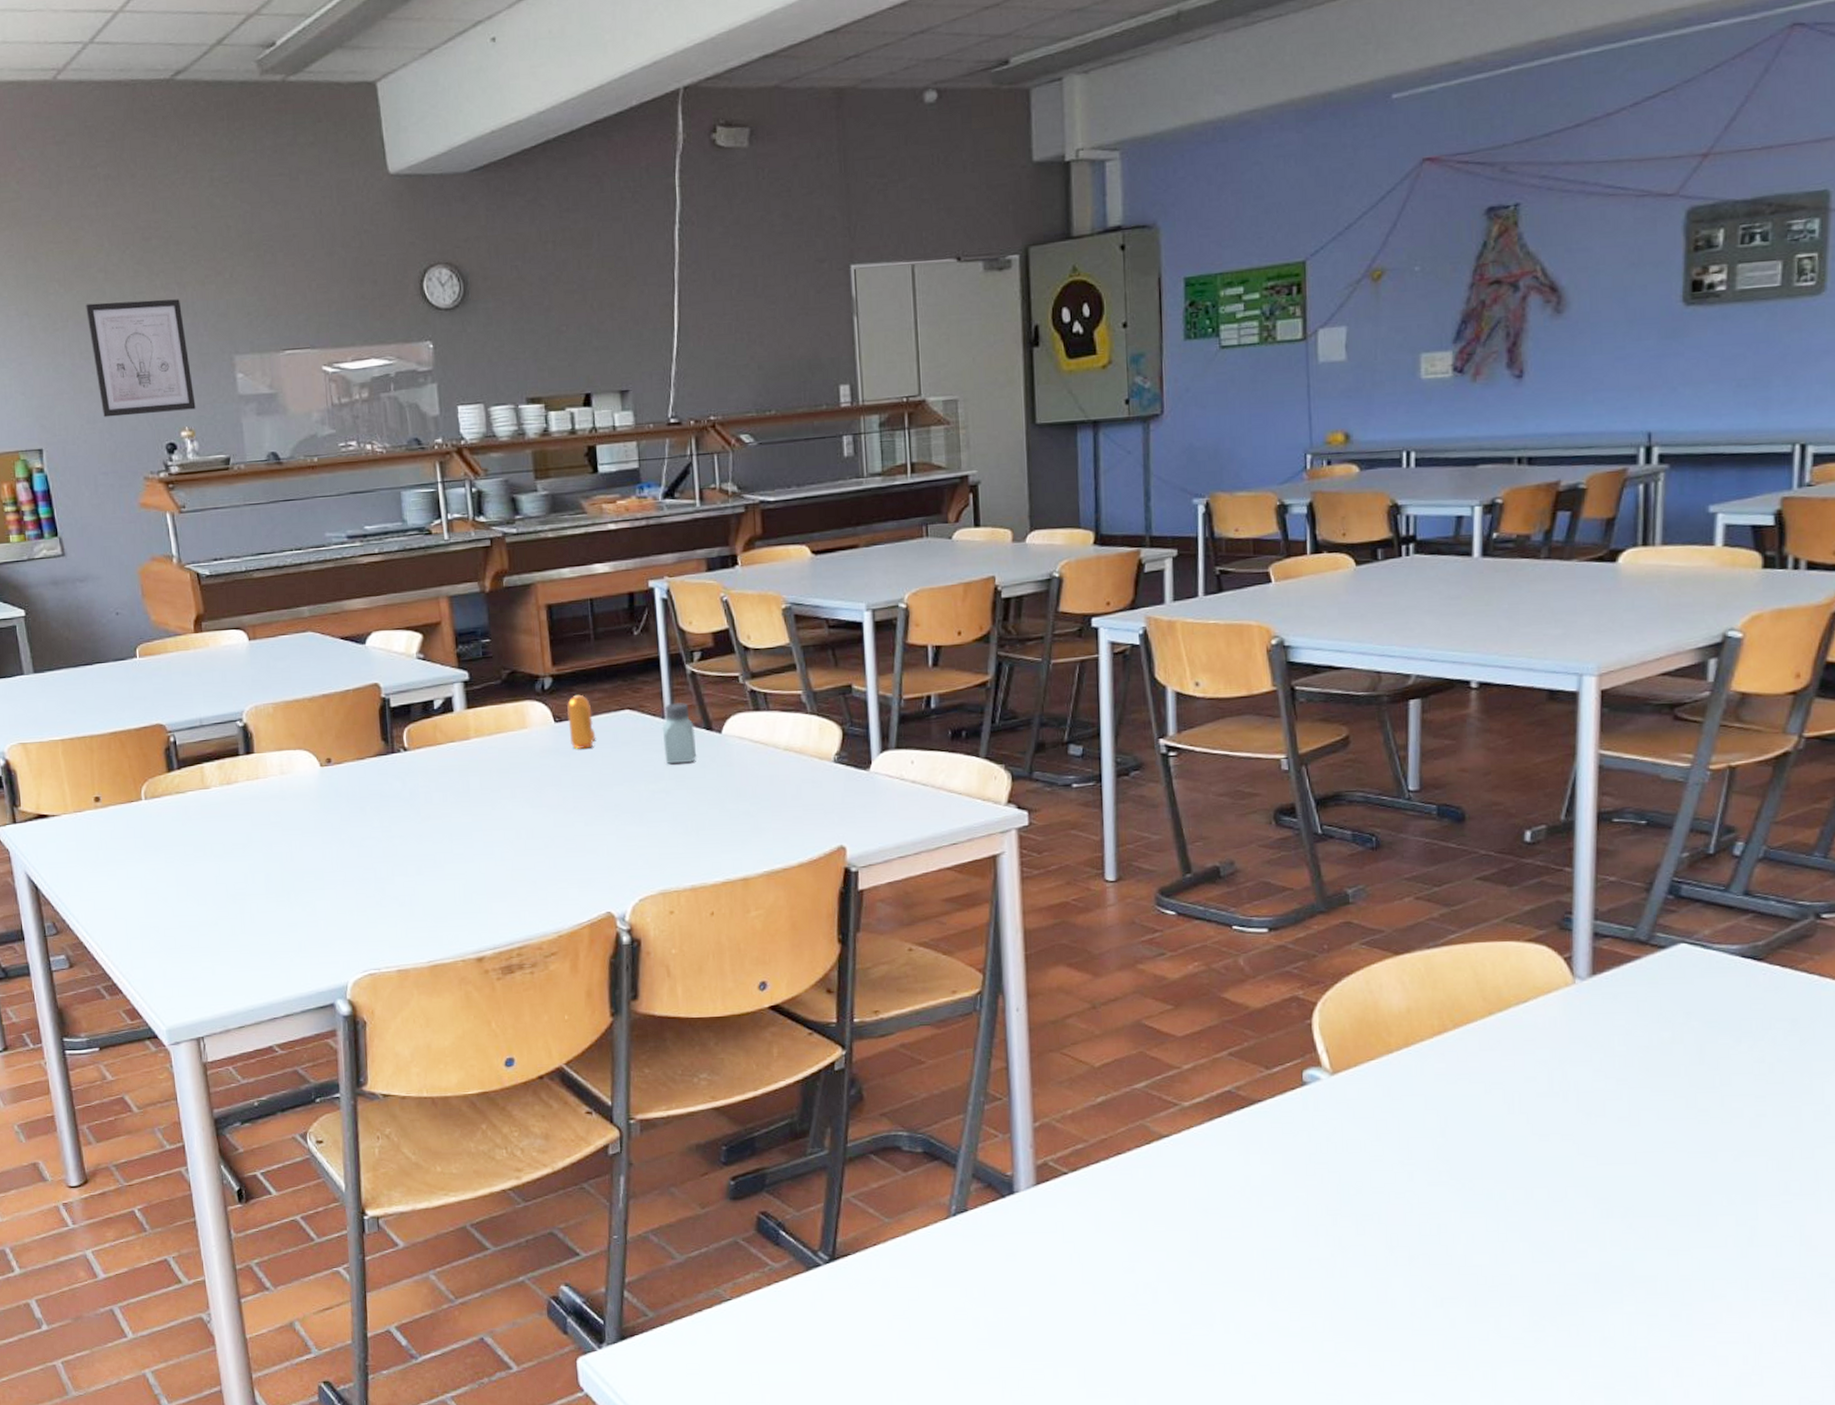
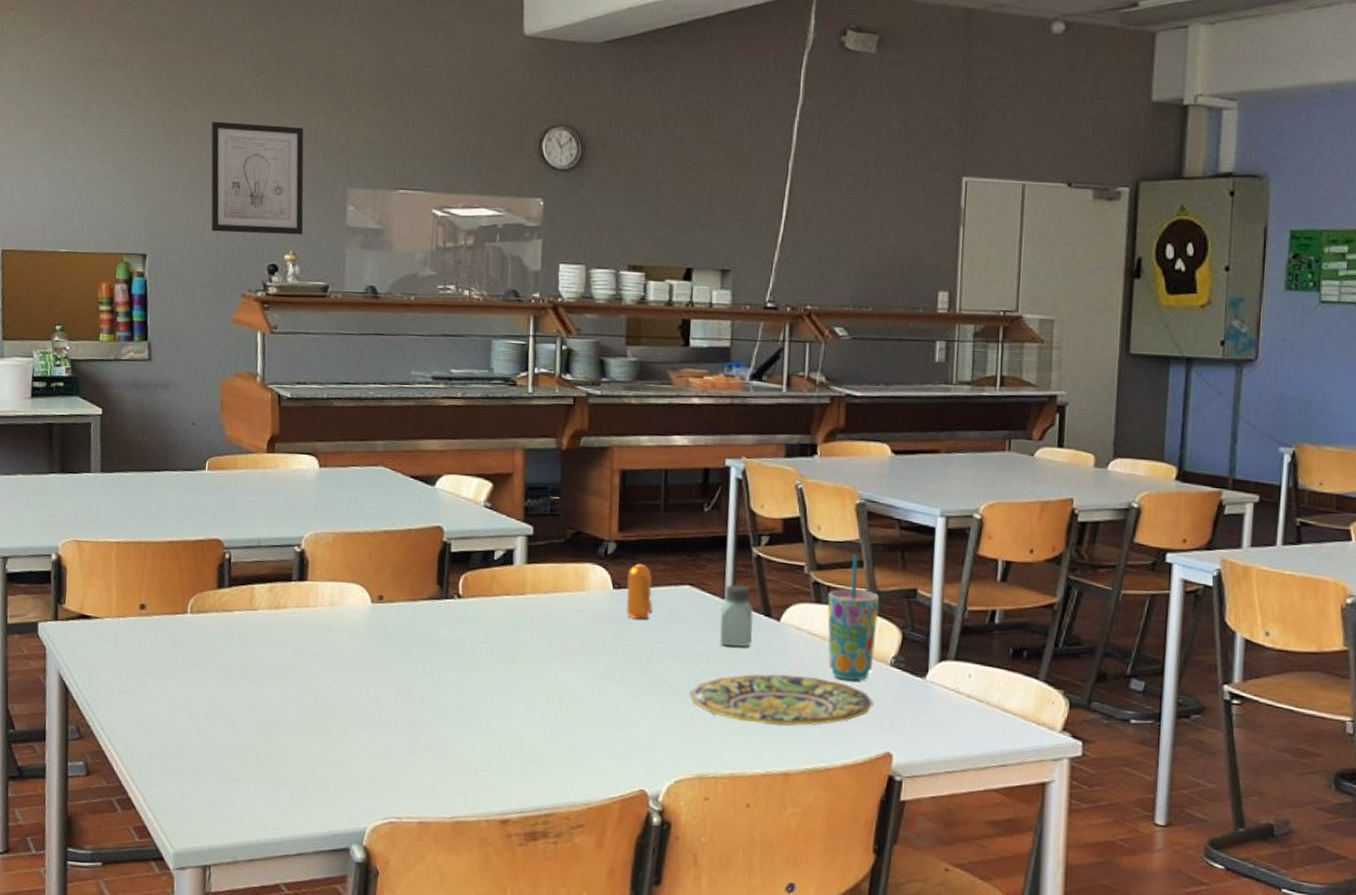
plate: none [642,782,822,835] -> present [689,674,874,726]
cup: none [765,658,817,782] -> present [827,554,880,681]

